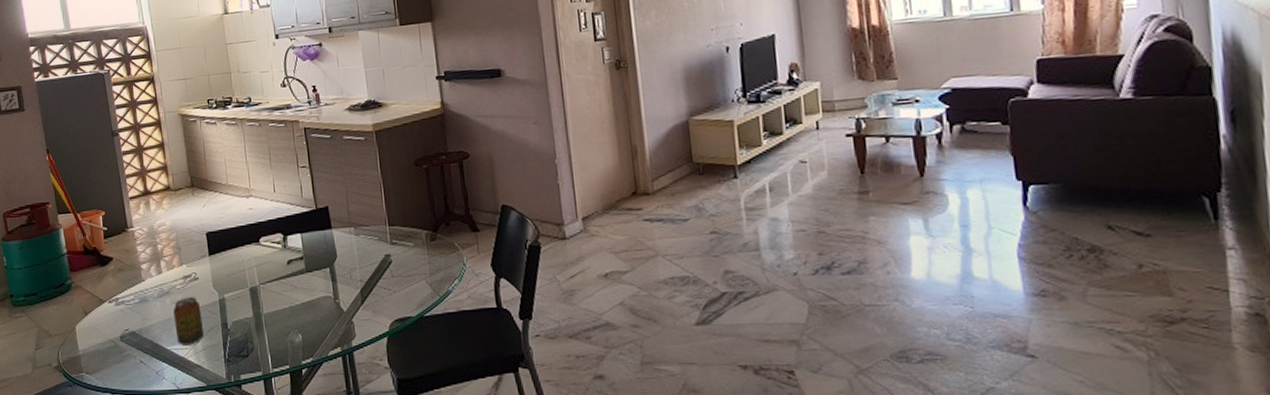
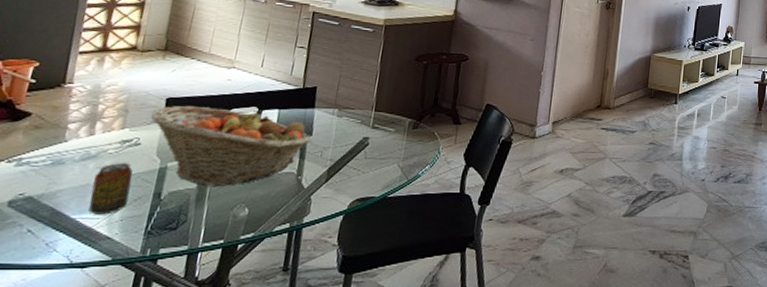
fruit basket: none [199,235,338,315] -> present [151,105,312,187]

